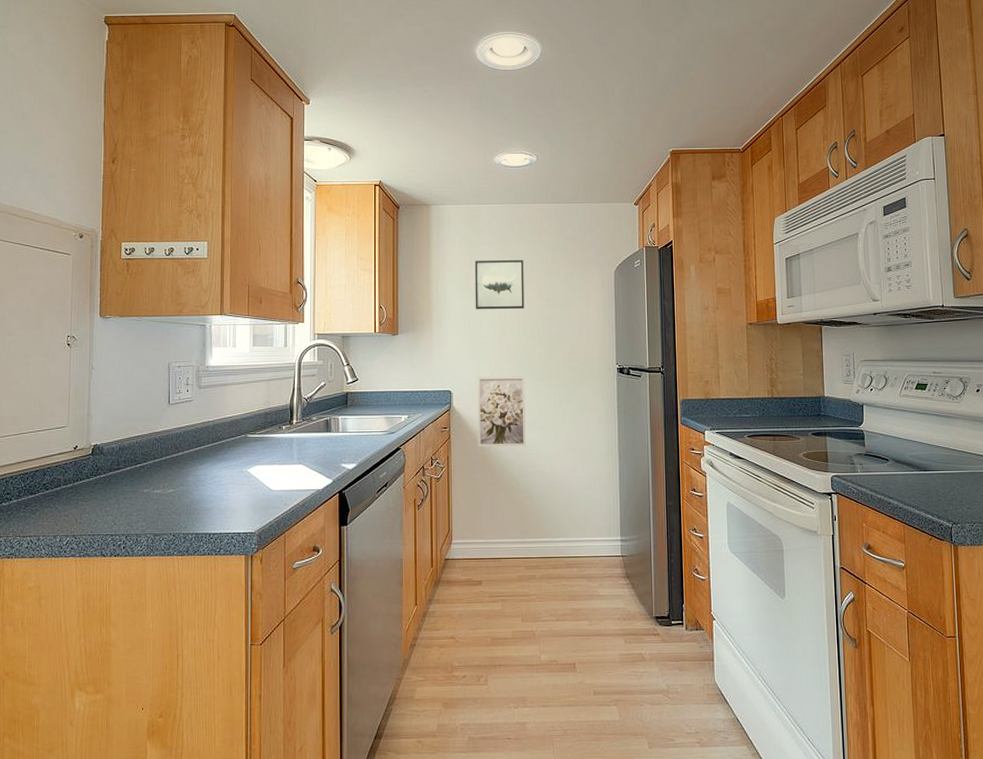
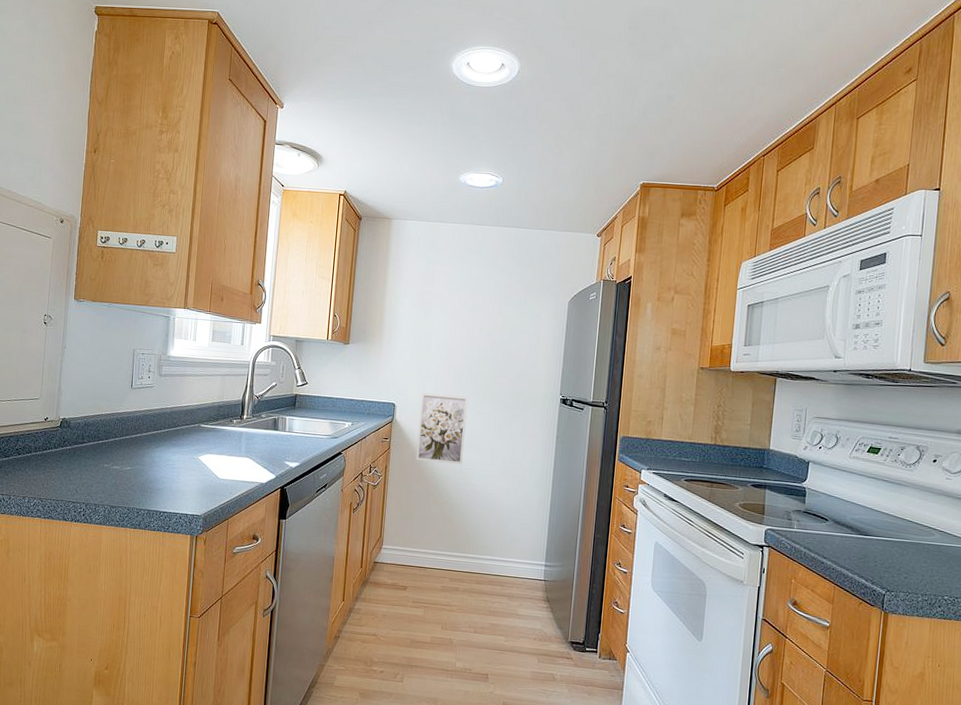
wall art: present [474,259,524,310] -> none [426,278,479,331]

